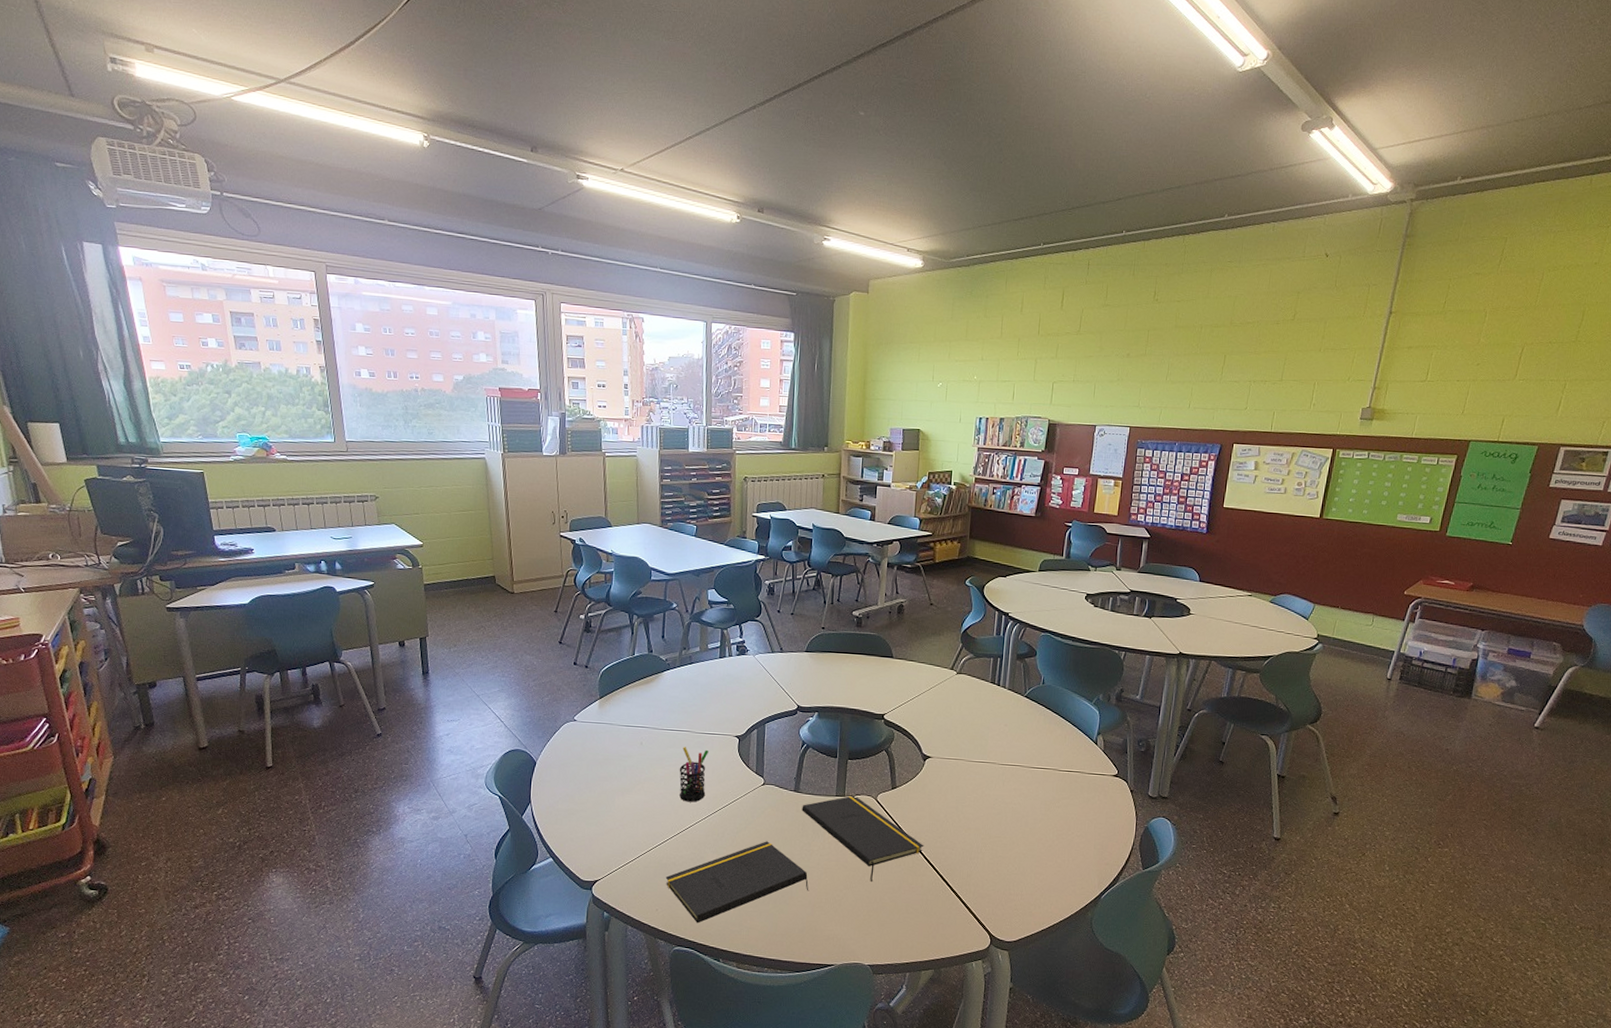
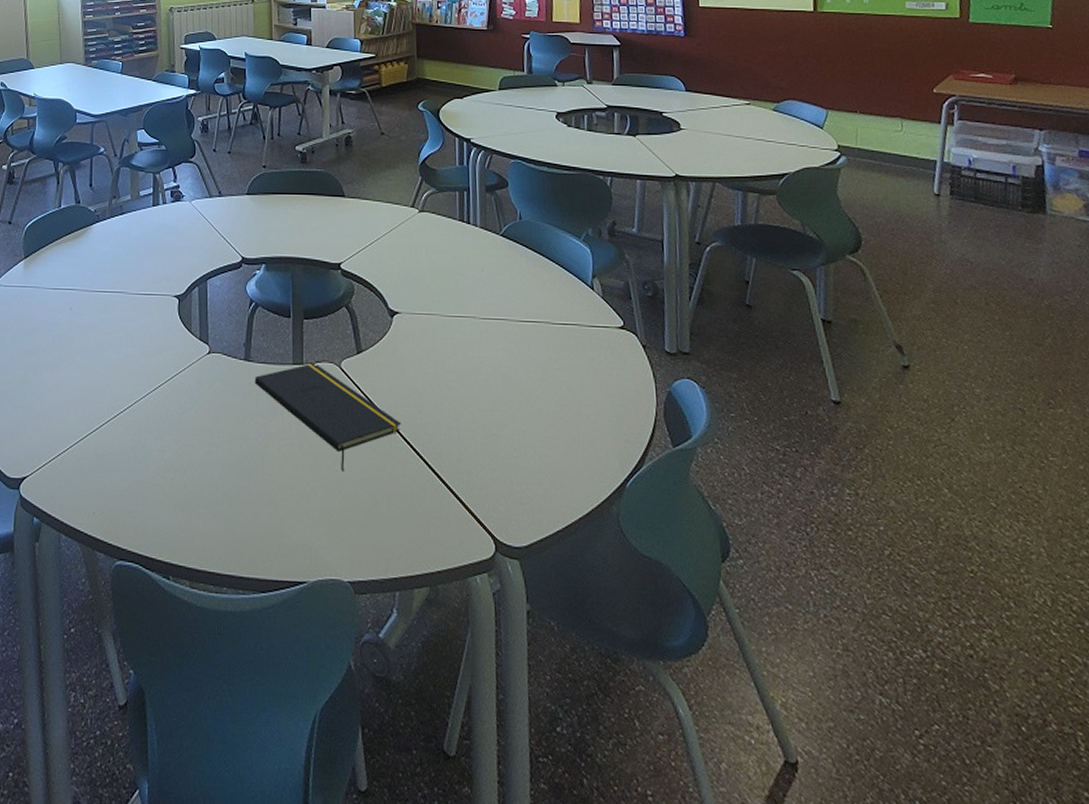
notepad: present [665,841,809,924] -> none [102,423,270,530]
pen holder: present [679,747,708,803] -> none [113,311,145,378]

